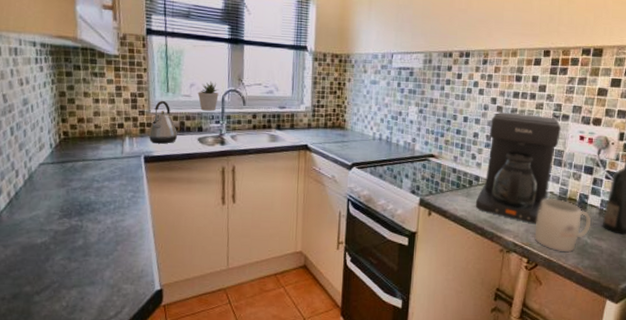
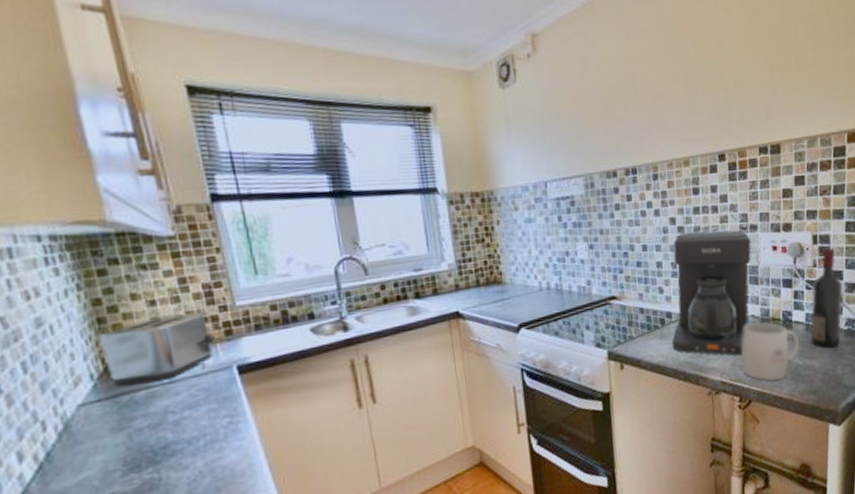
toaster: none [60,111,133,157] -> present [99,313,215,386]
kettle: present [148,100,178,144] -> none [237,286,281,346]
potted plant: present [197,81,219,111] -> none [299,250,330,291]

